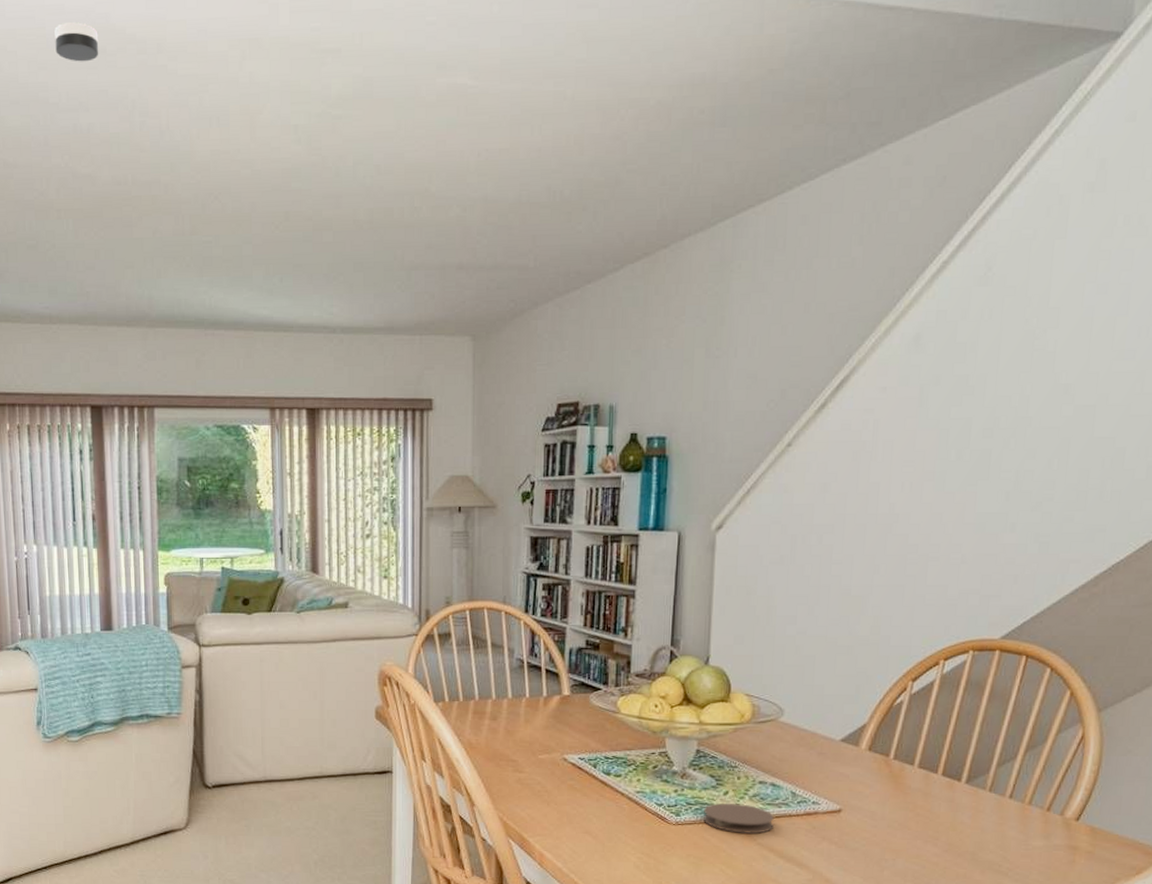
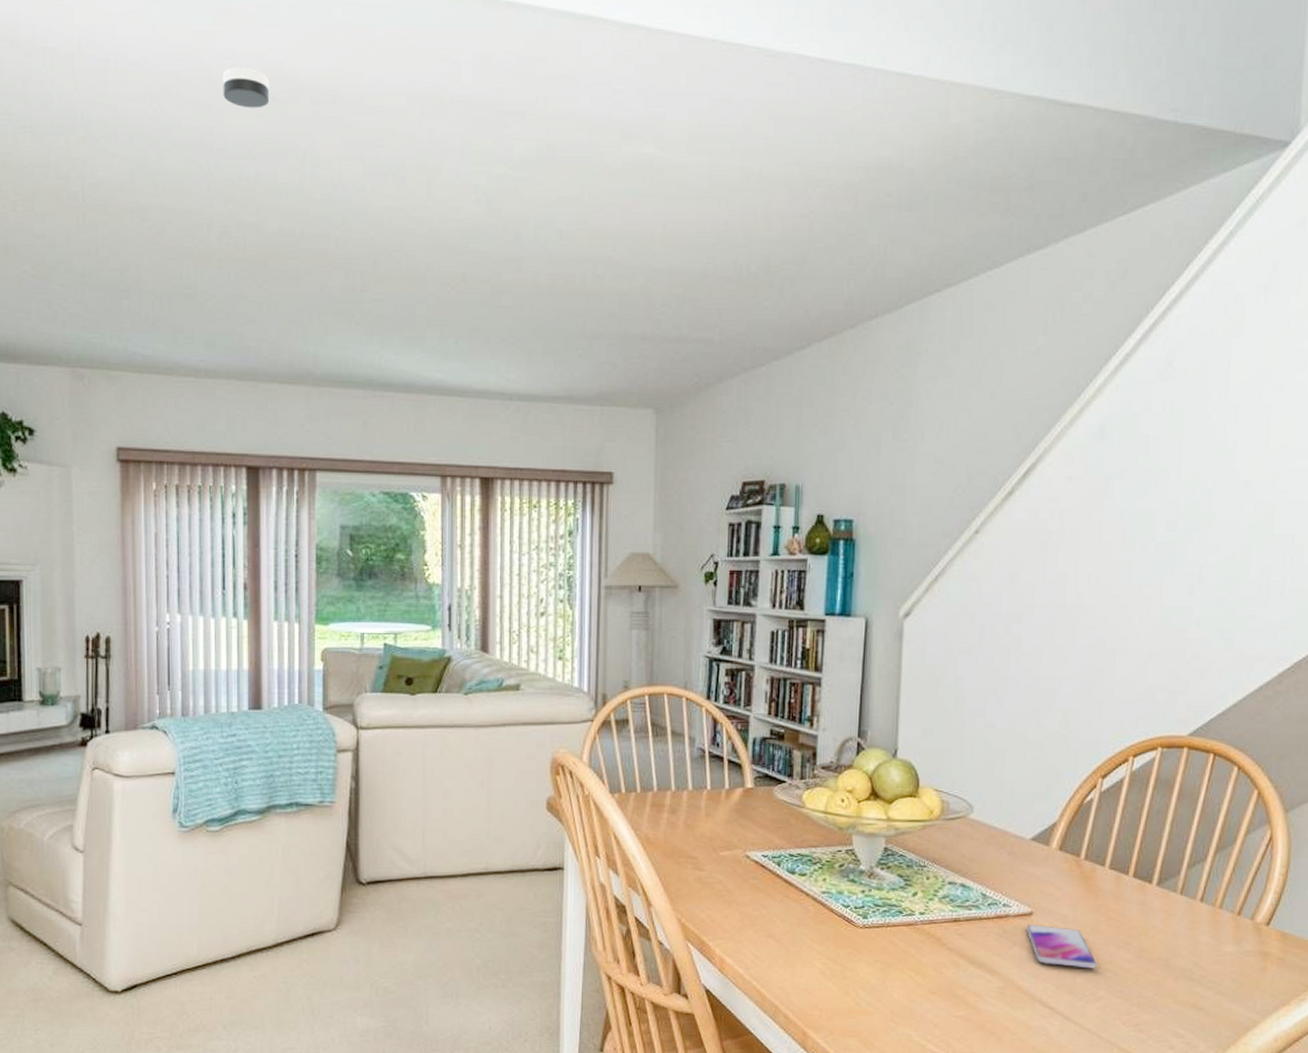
coaster: present [703,803,774,834] -> none [892,905,964,938]
smartphone: none [835,821,905,862] -> present [1026,925,1097,969]

